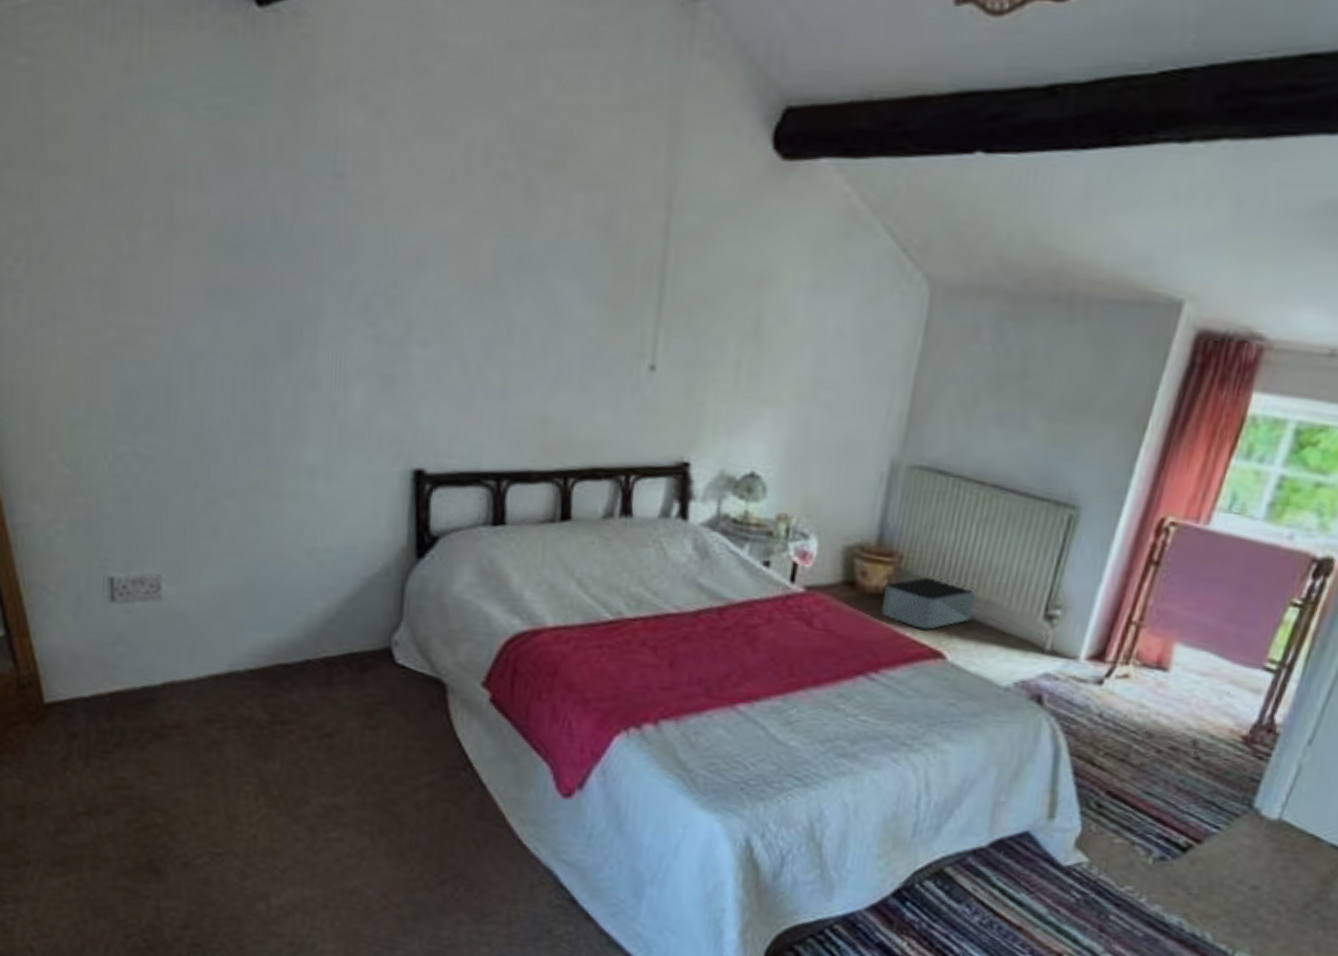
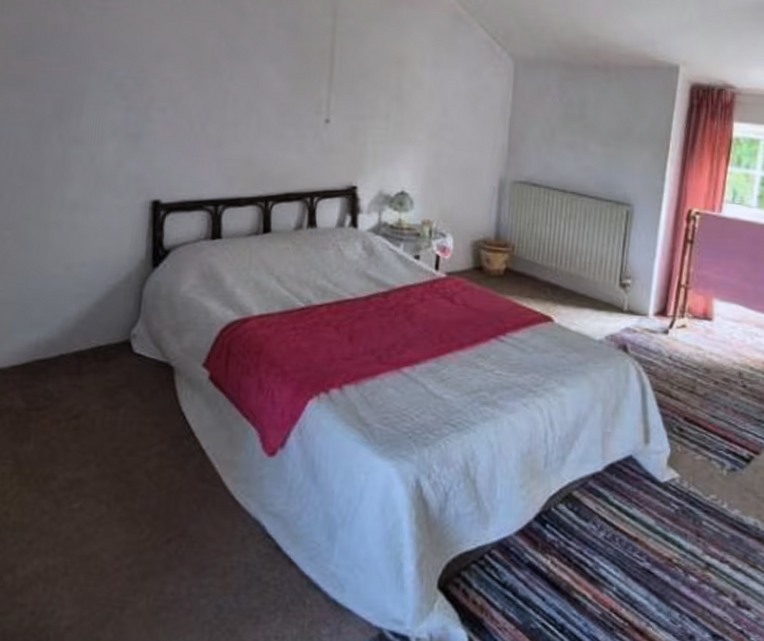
storage bin: present [881,577,977,630] -> none [503,261,570,300]

